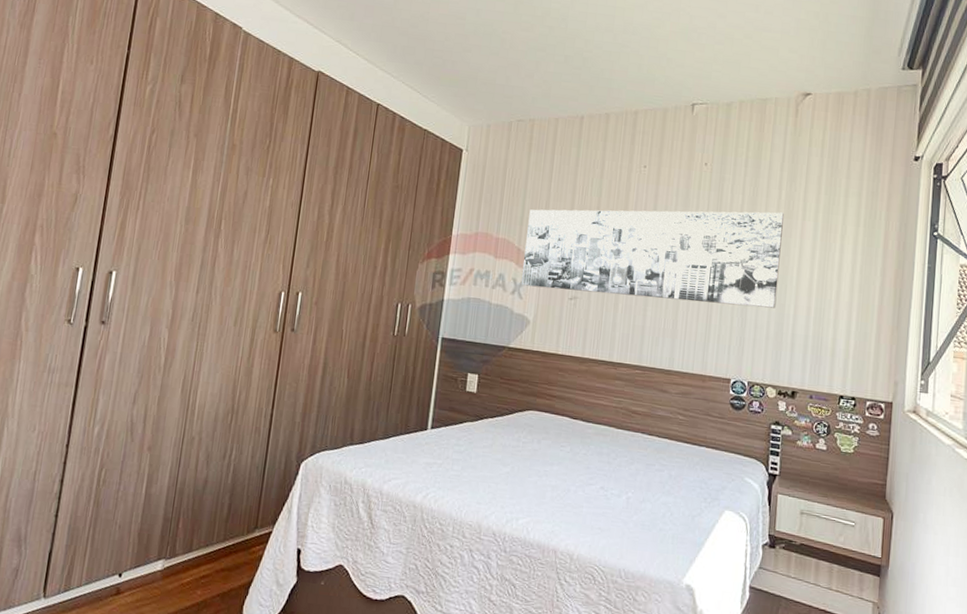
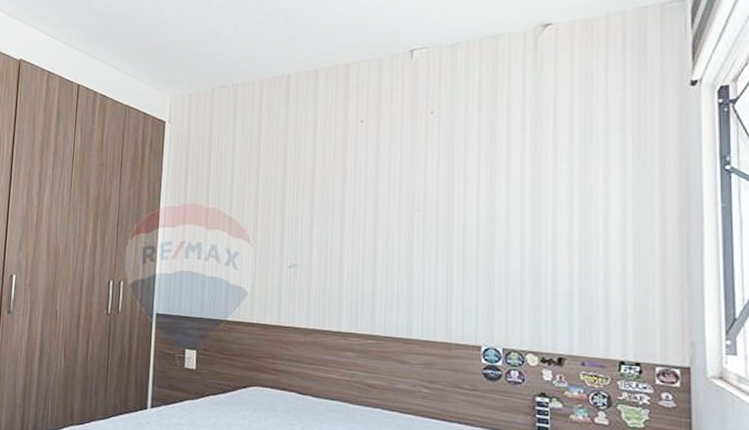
wall art: present [520,209,785,309] -> none [234,157,531,265]

